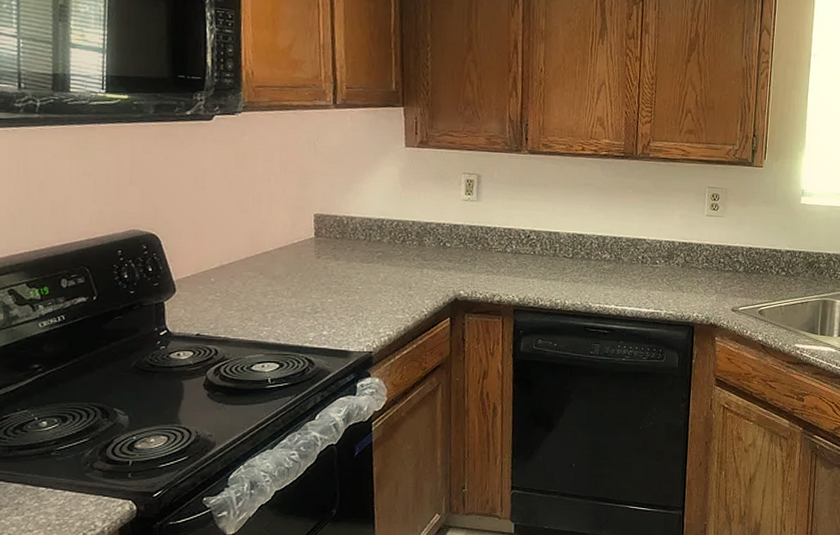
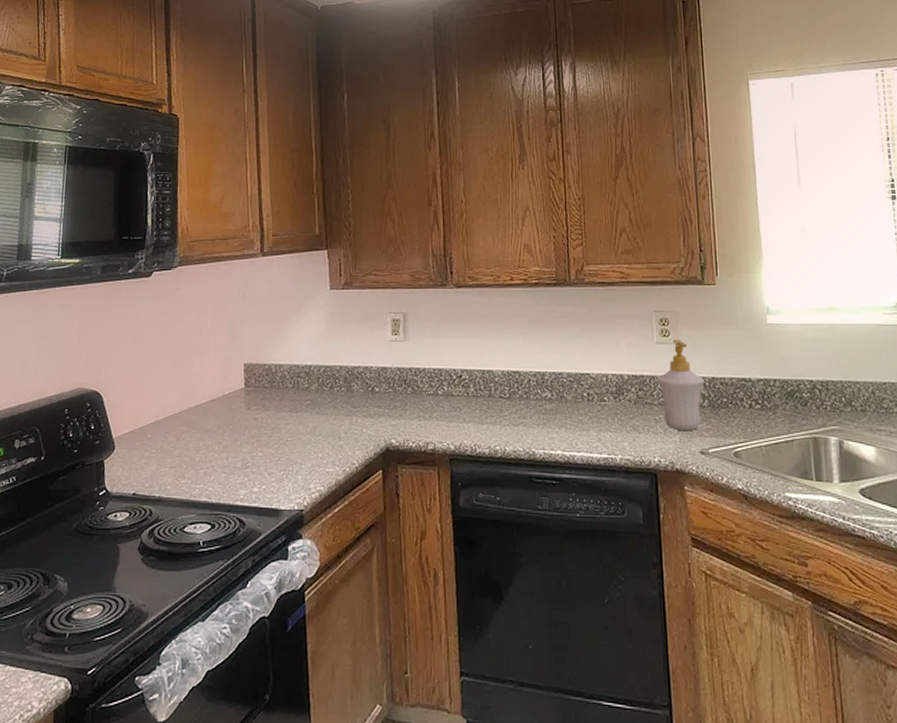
soap bottle: none [703,213,743,291] -> present [656,339,705,430]

